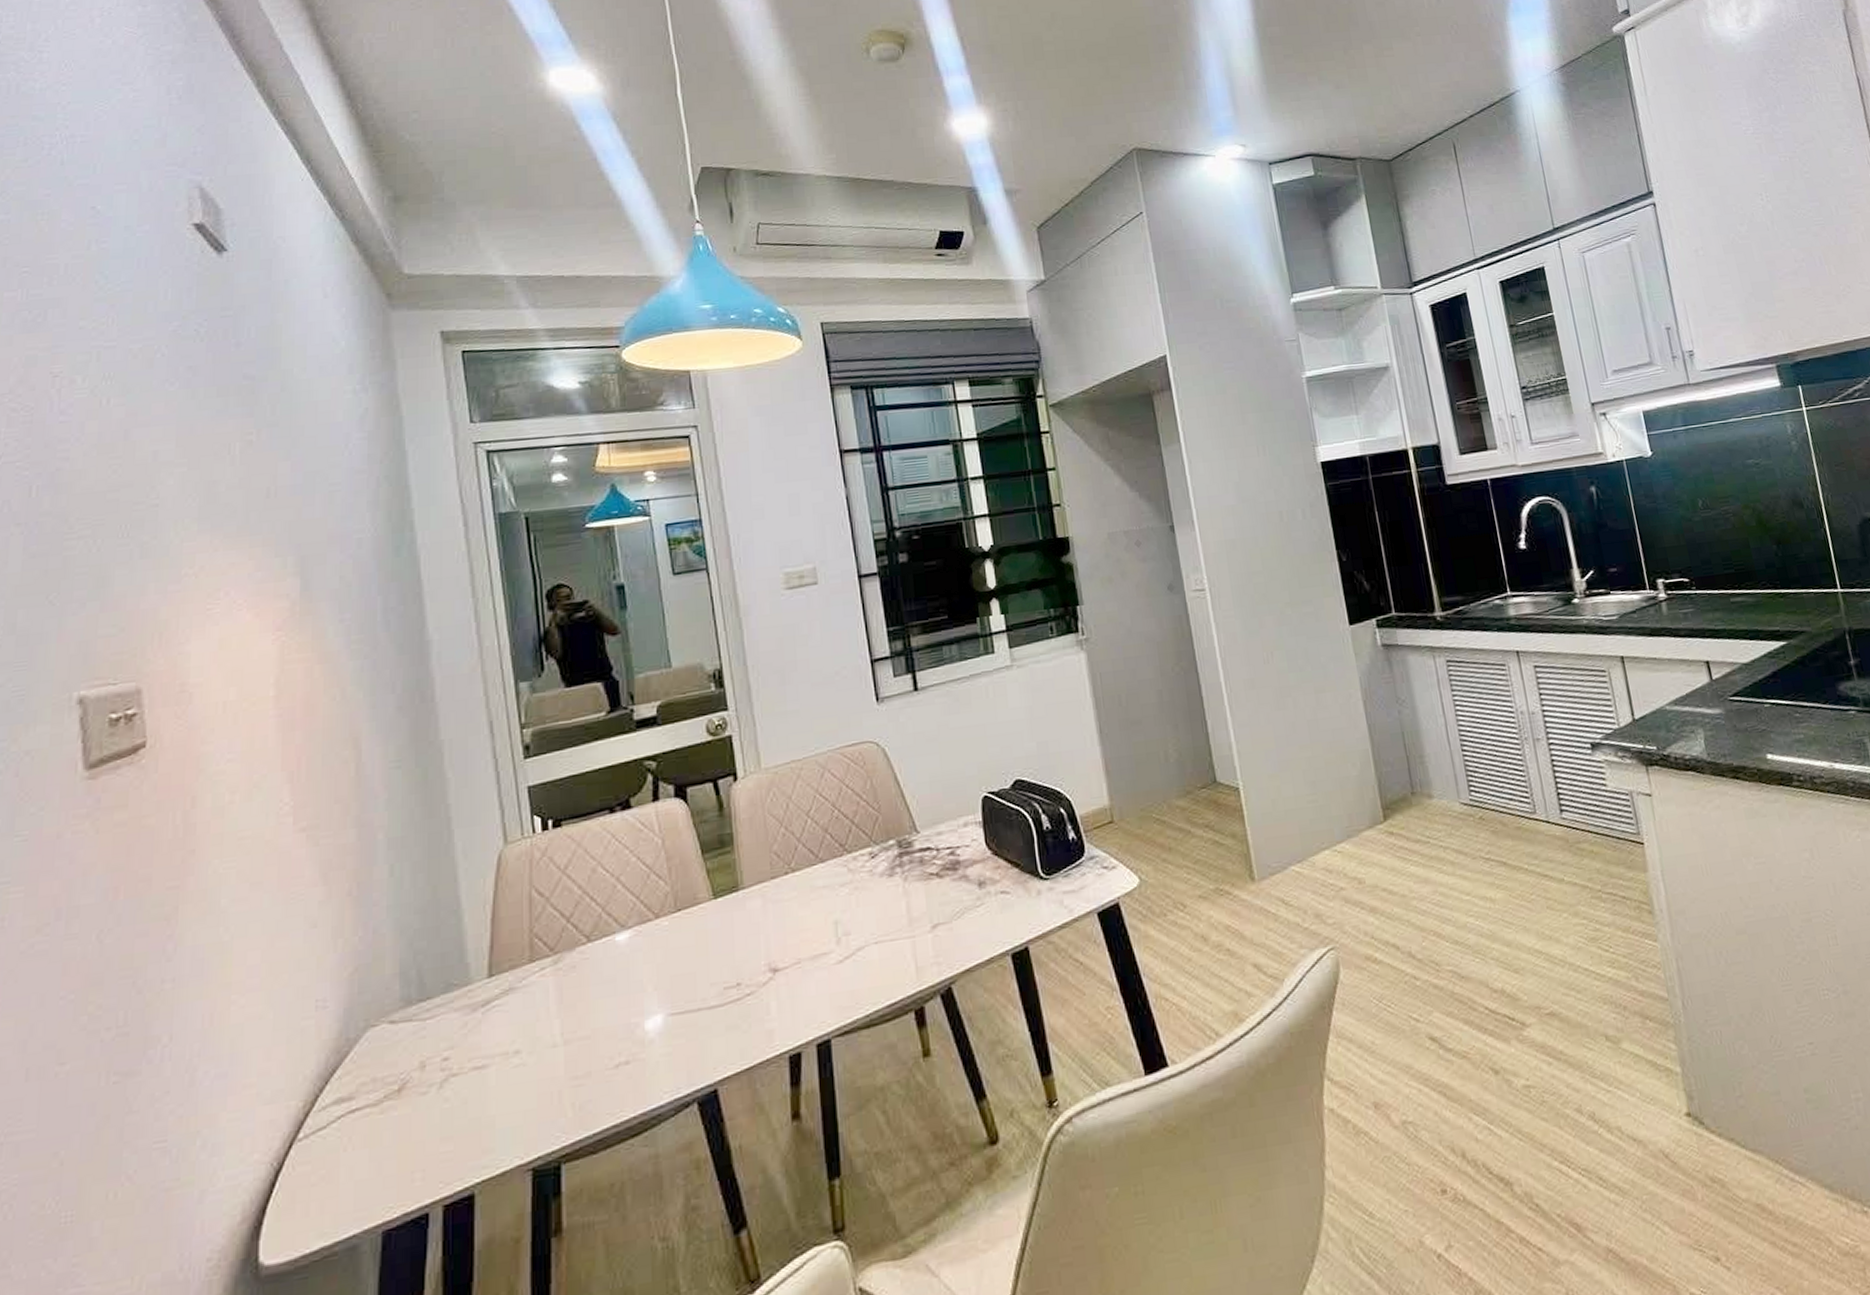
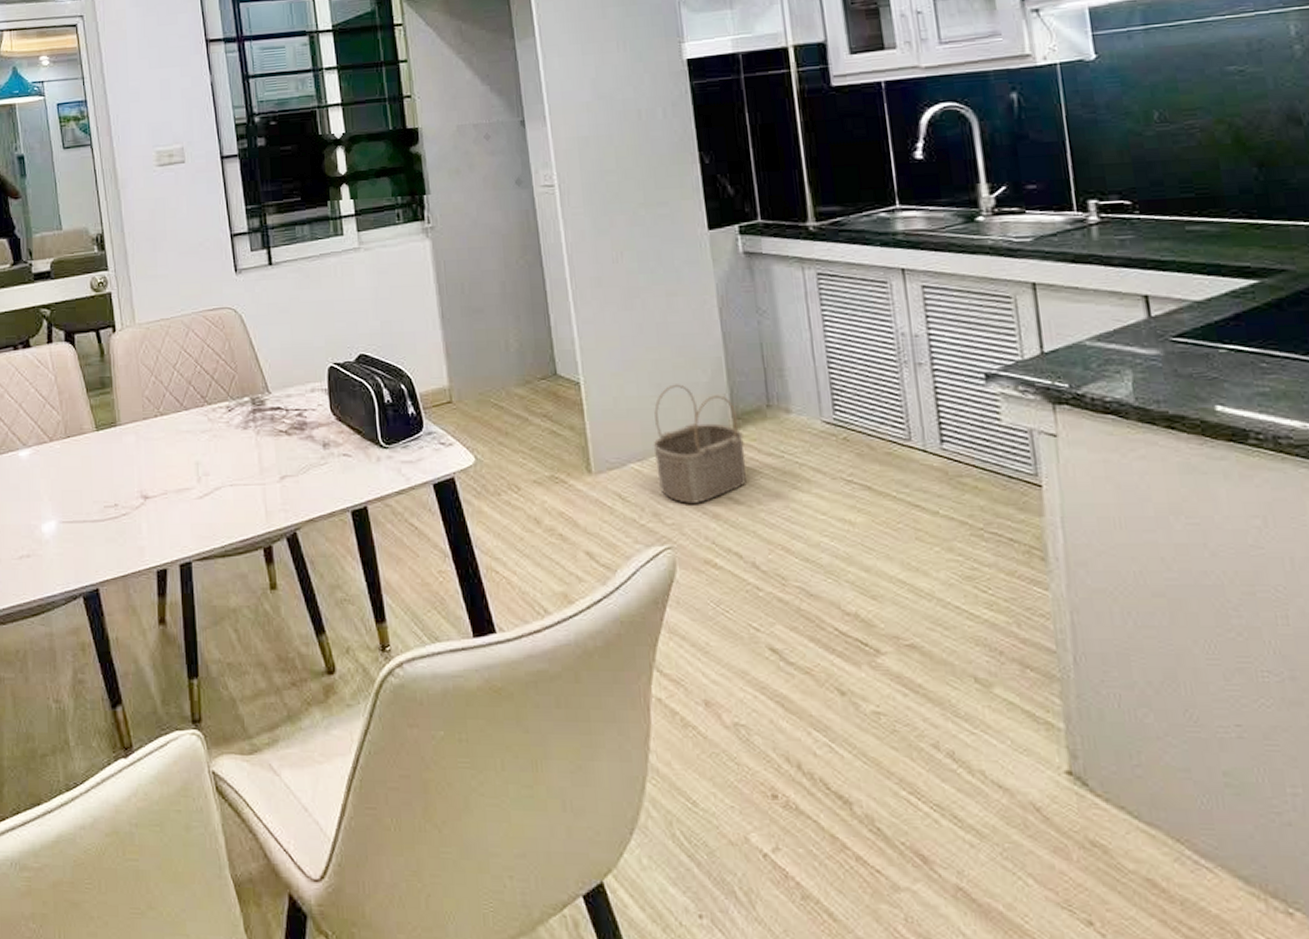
wicker basket: none [1310,780,1398,901] -> present [653,384,746,504]

